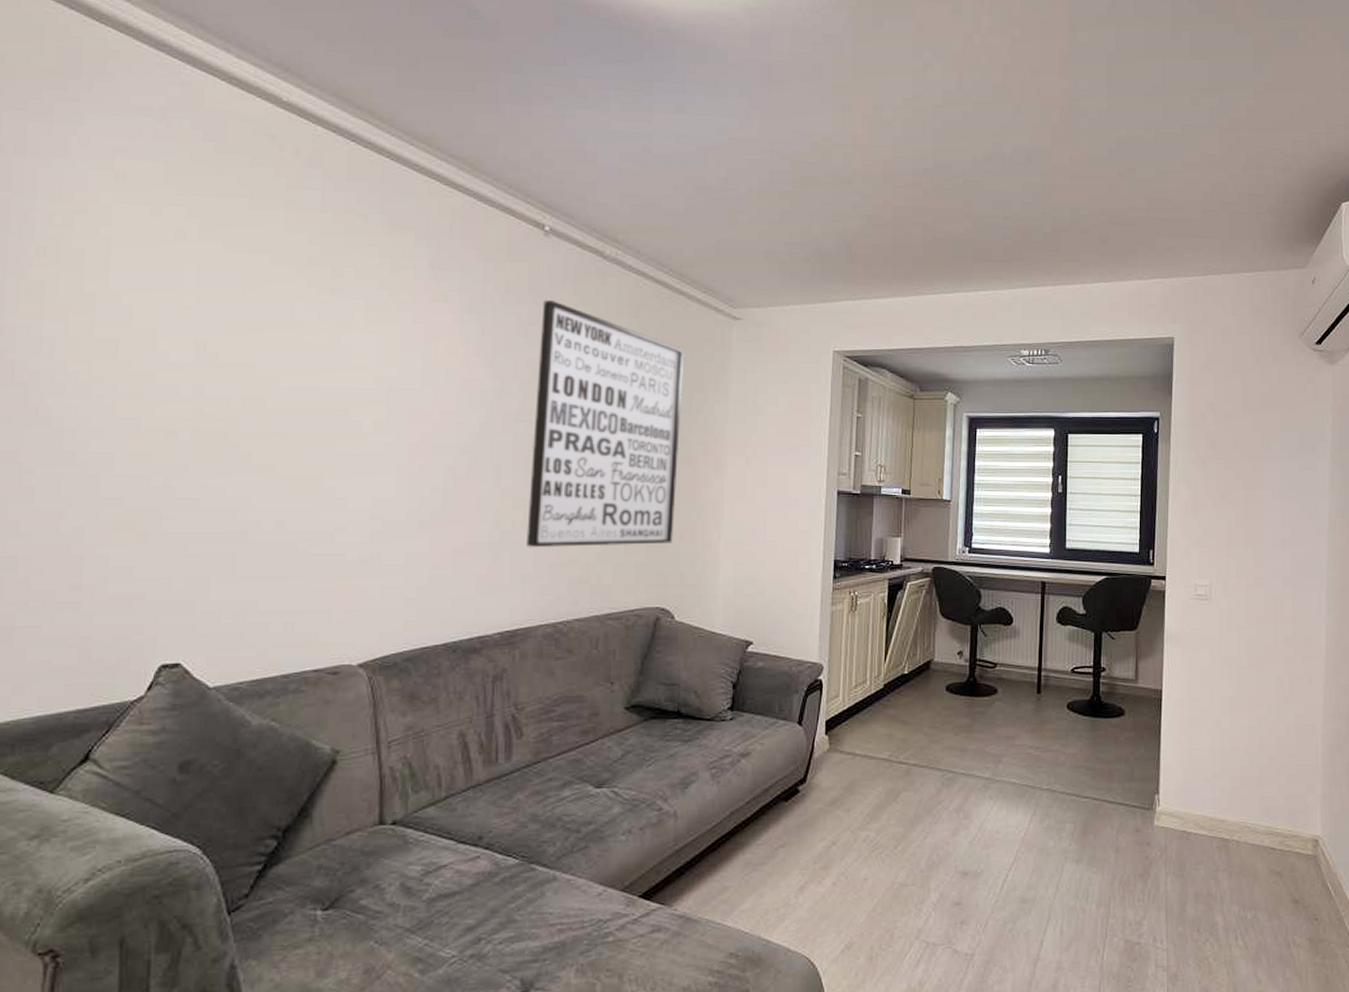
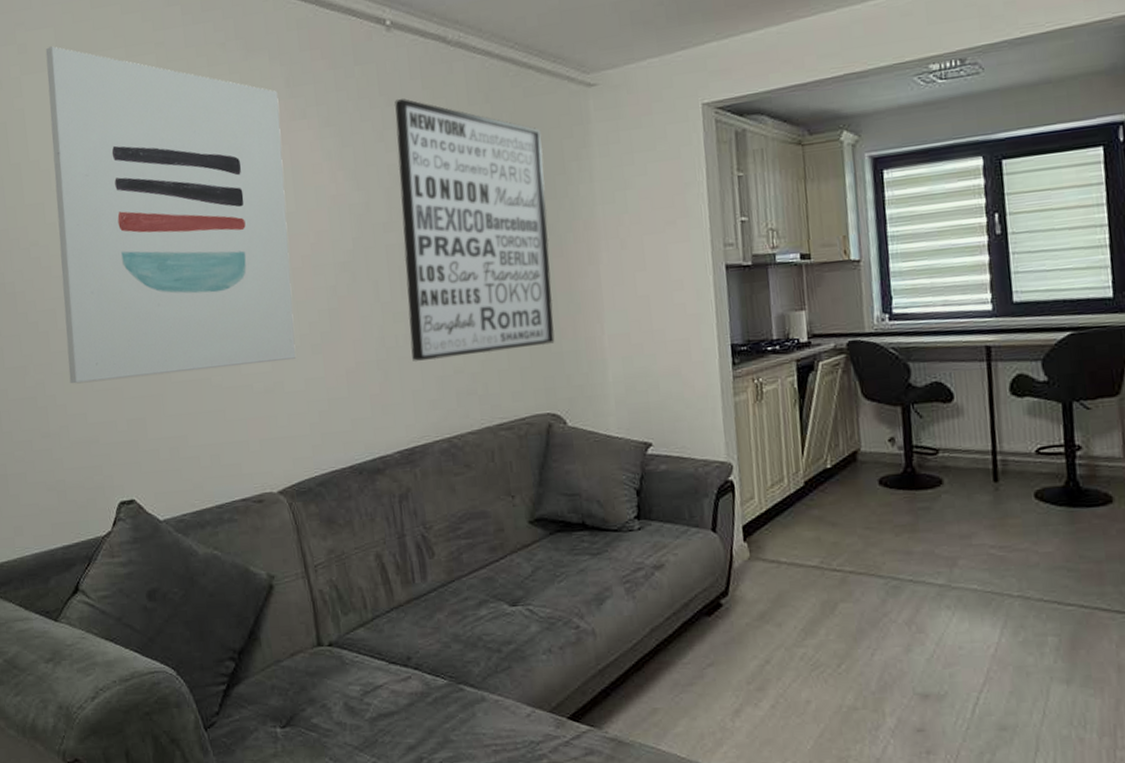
wall art: none [118,181,419,535] -> present [45,46,297,384]

